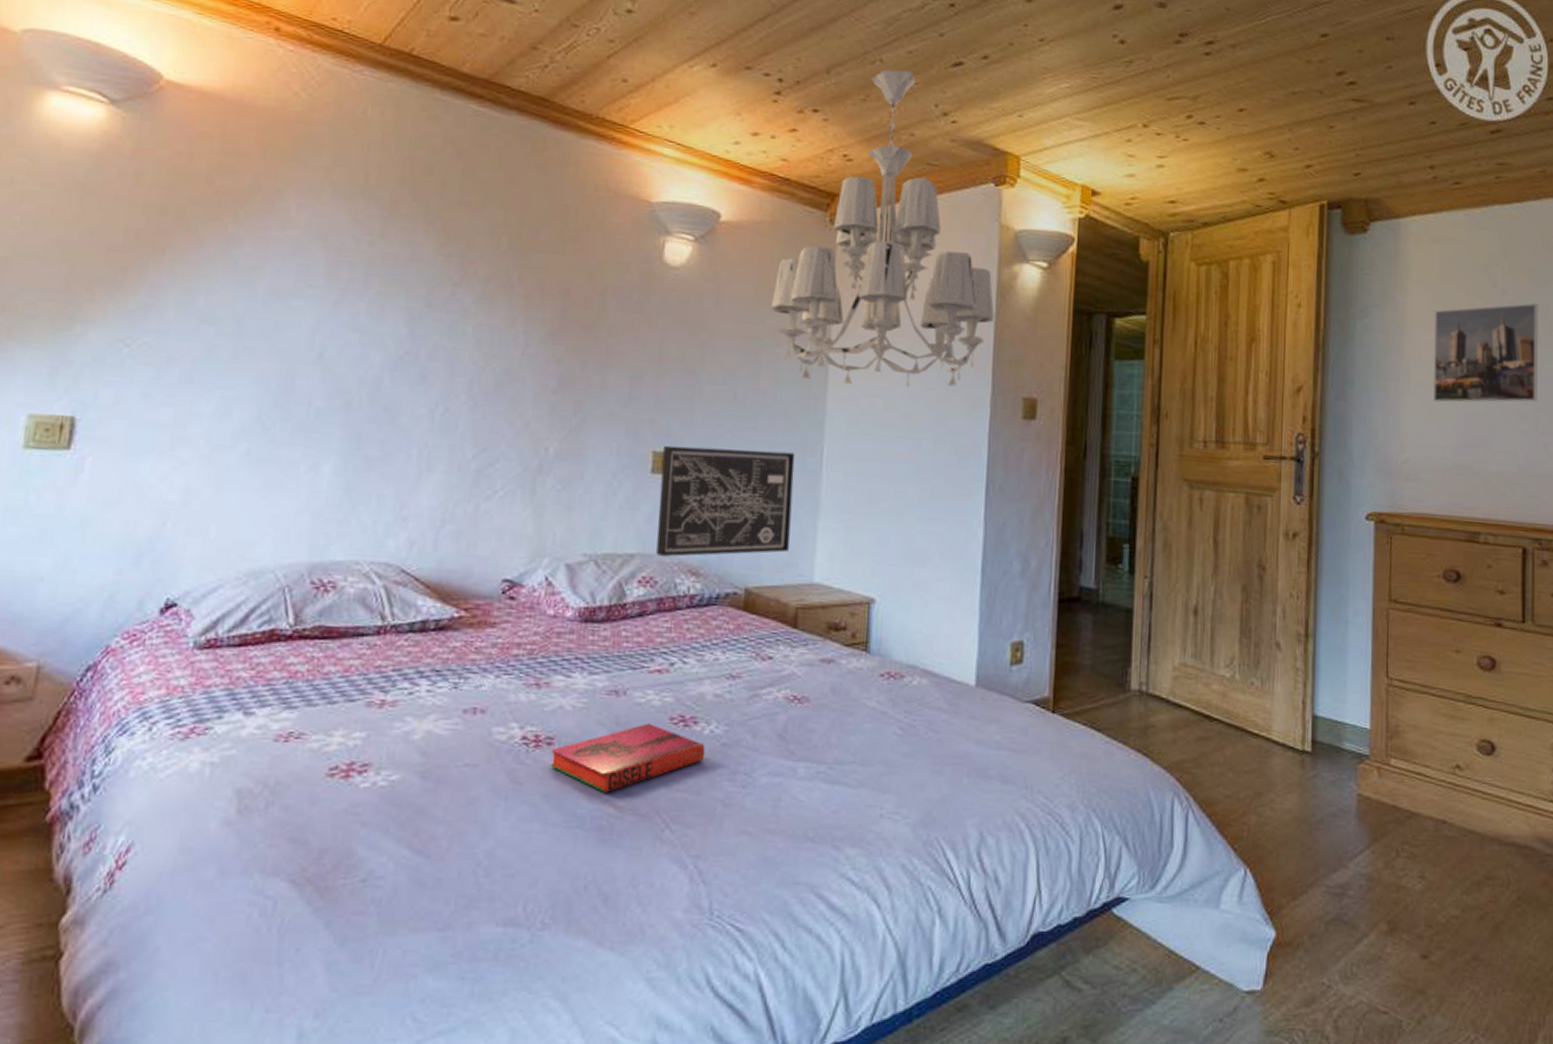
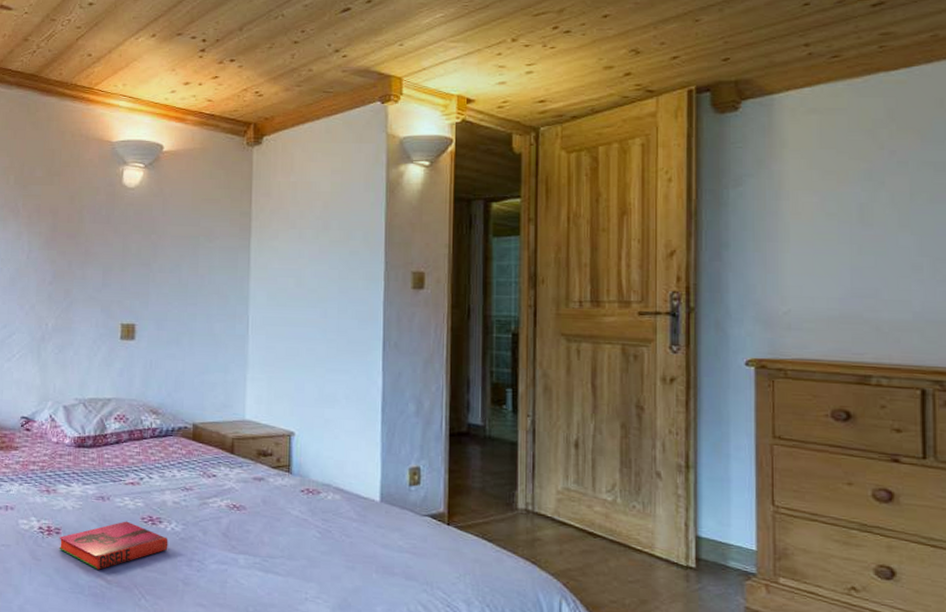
wall art: present [656,445,796,557] -> none [126,319,227,401]
chandelier: present [771,69,995,387] -> none [204,20,385,268]
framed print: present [1434,302,1539,403] -> none [814,160,935,258]

